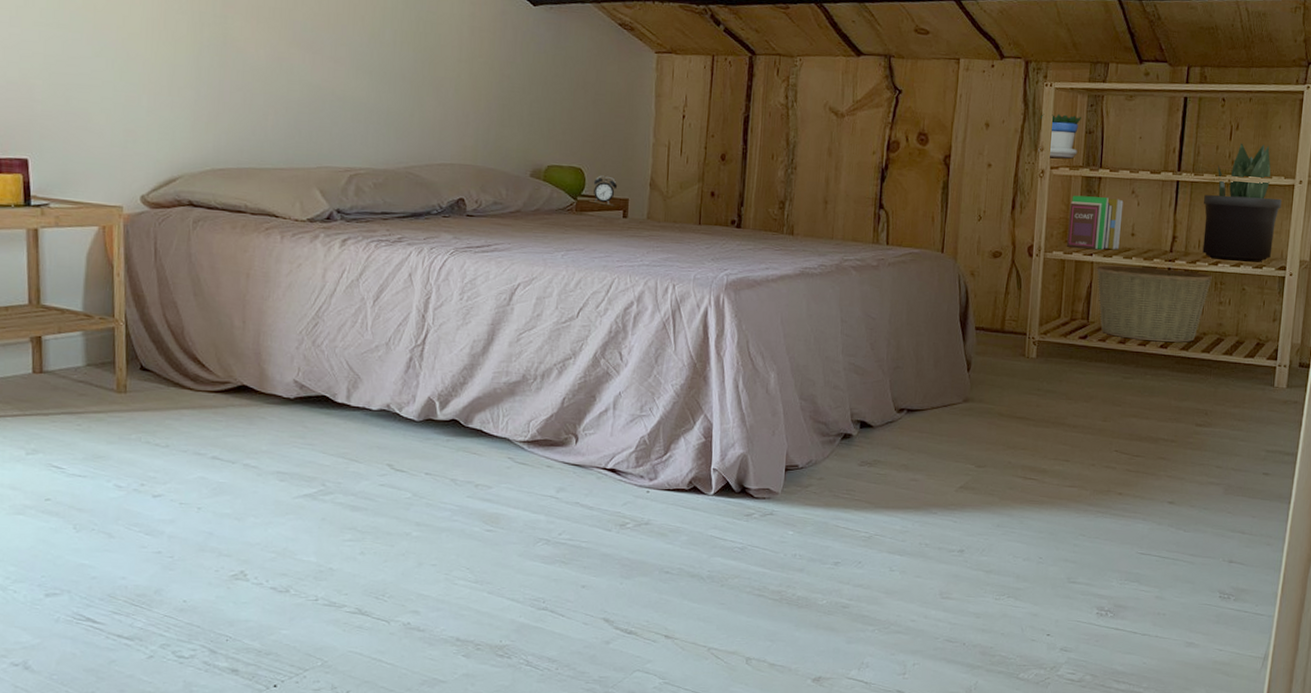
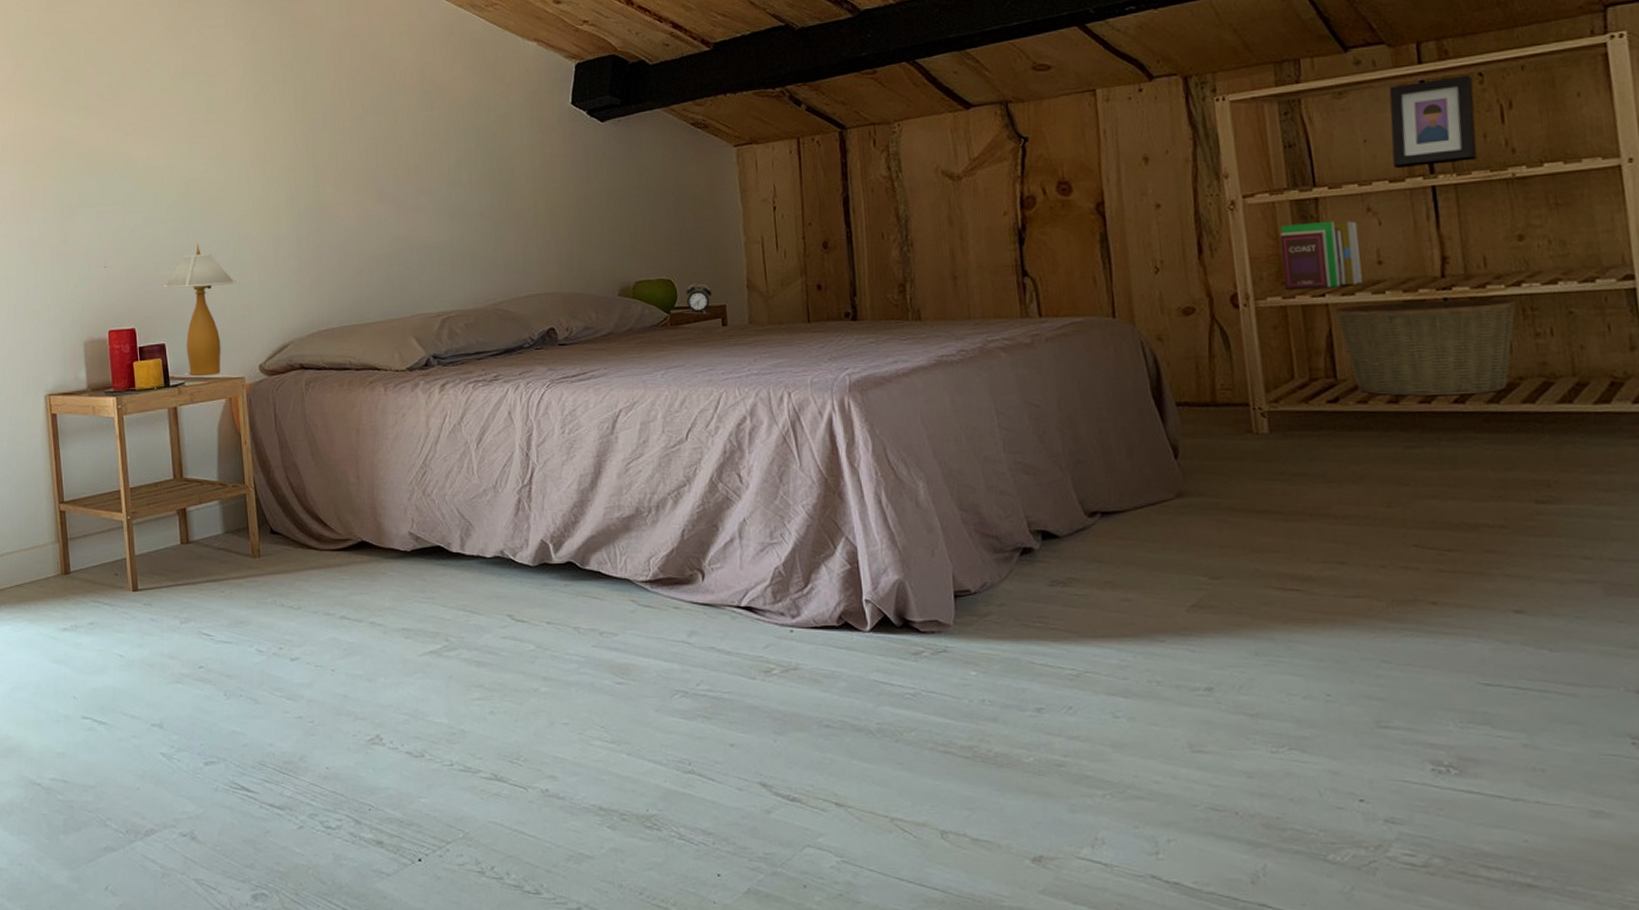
table lamp: none [29,55,121,201] -> present [163,244,237,377]
flowerpot: present [1038,114,1081,160] -> none [1217,129,1278,185]
picture frame: none [1155,97,1218,166] -> present [1389,75,1477,169]
planter: present [1202,143,1282,262] -> none [1479,121,1607,278]

